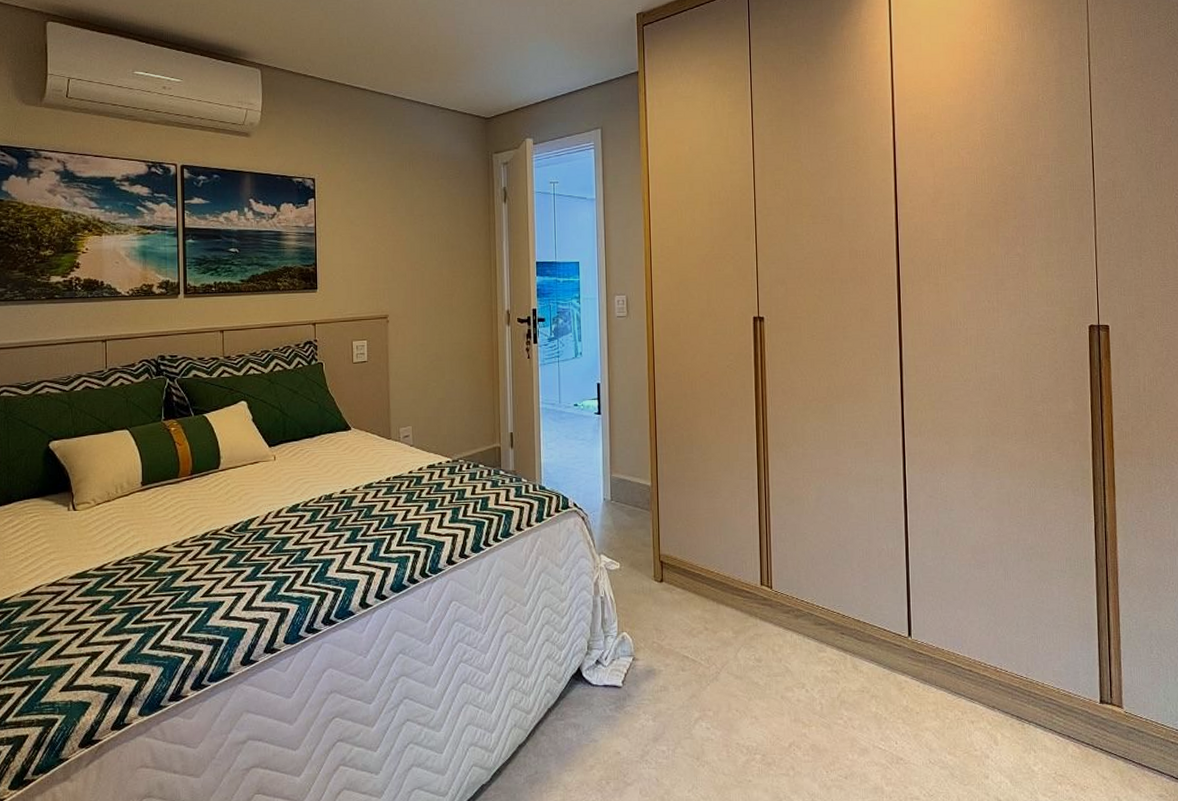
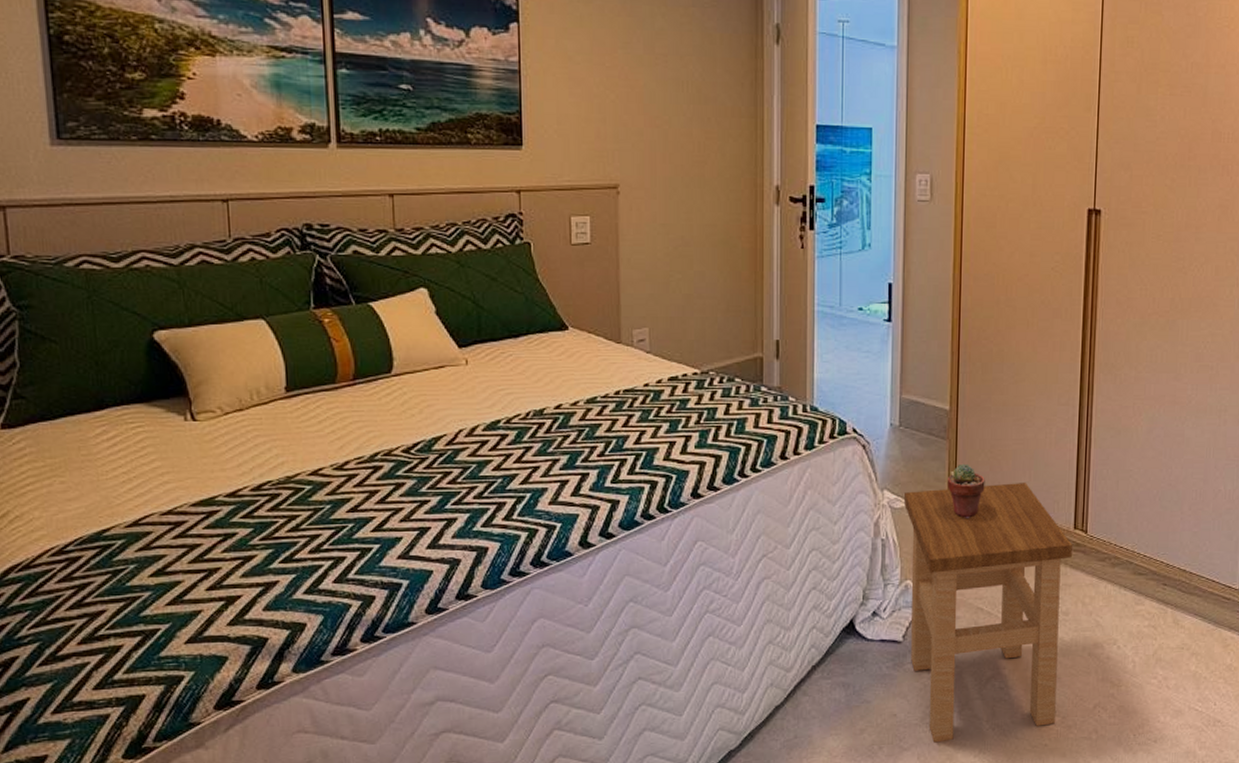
stool: none [618,546,761,778] -> present [904,483,1072,743]
potted succulent: none [653,530,684,579] -> present [948,463,985,519]

